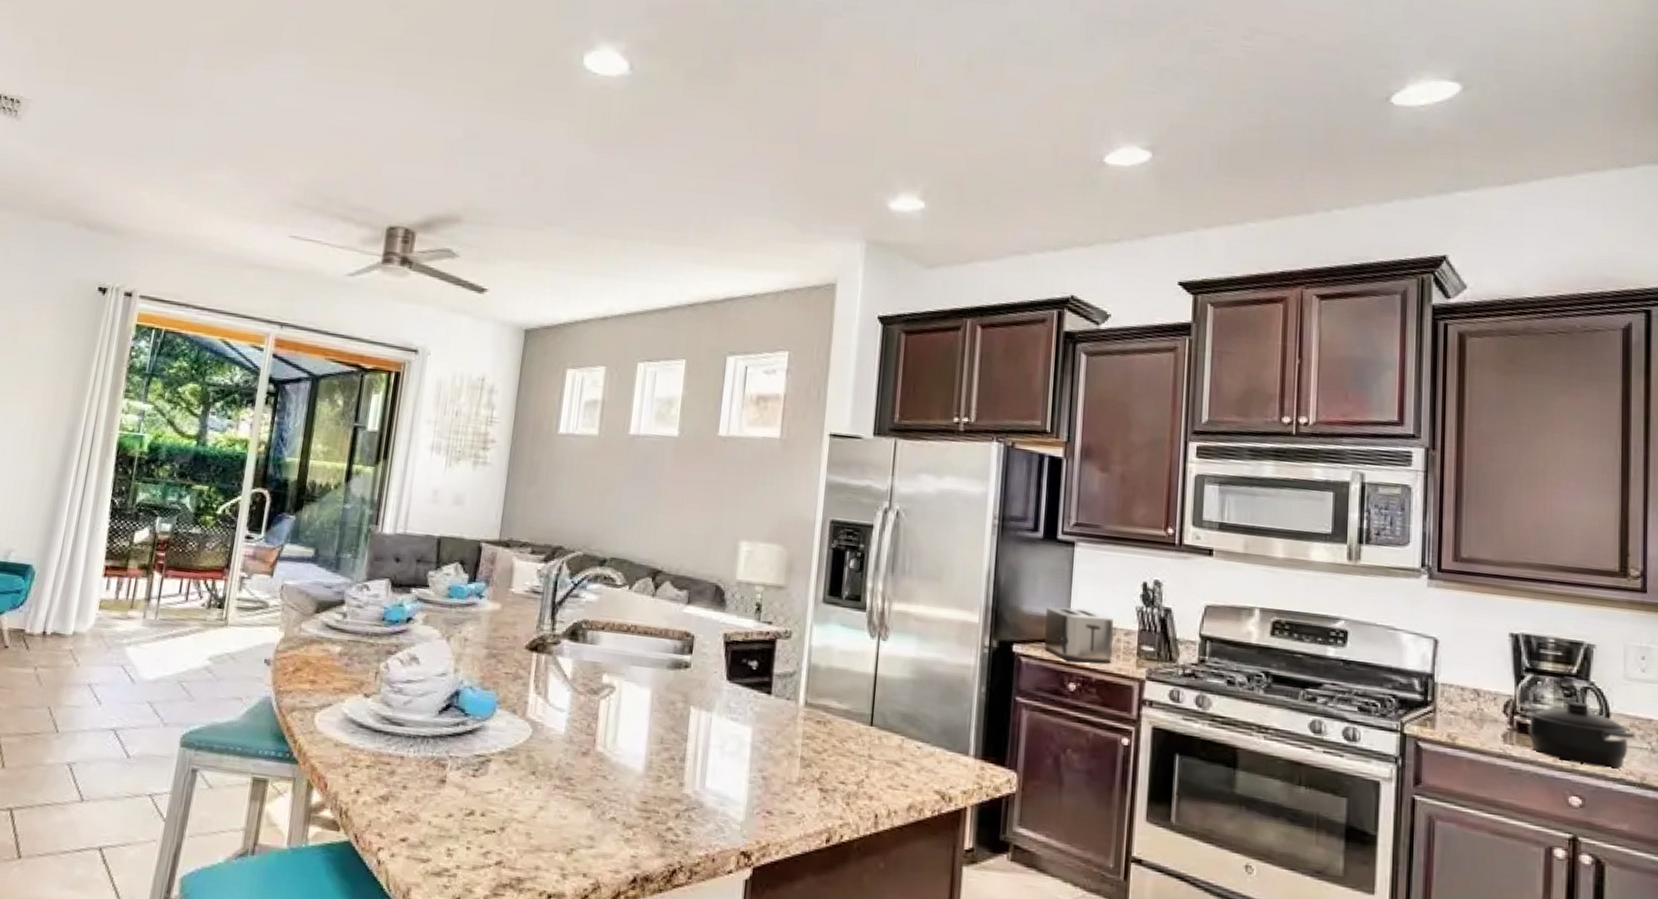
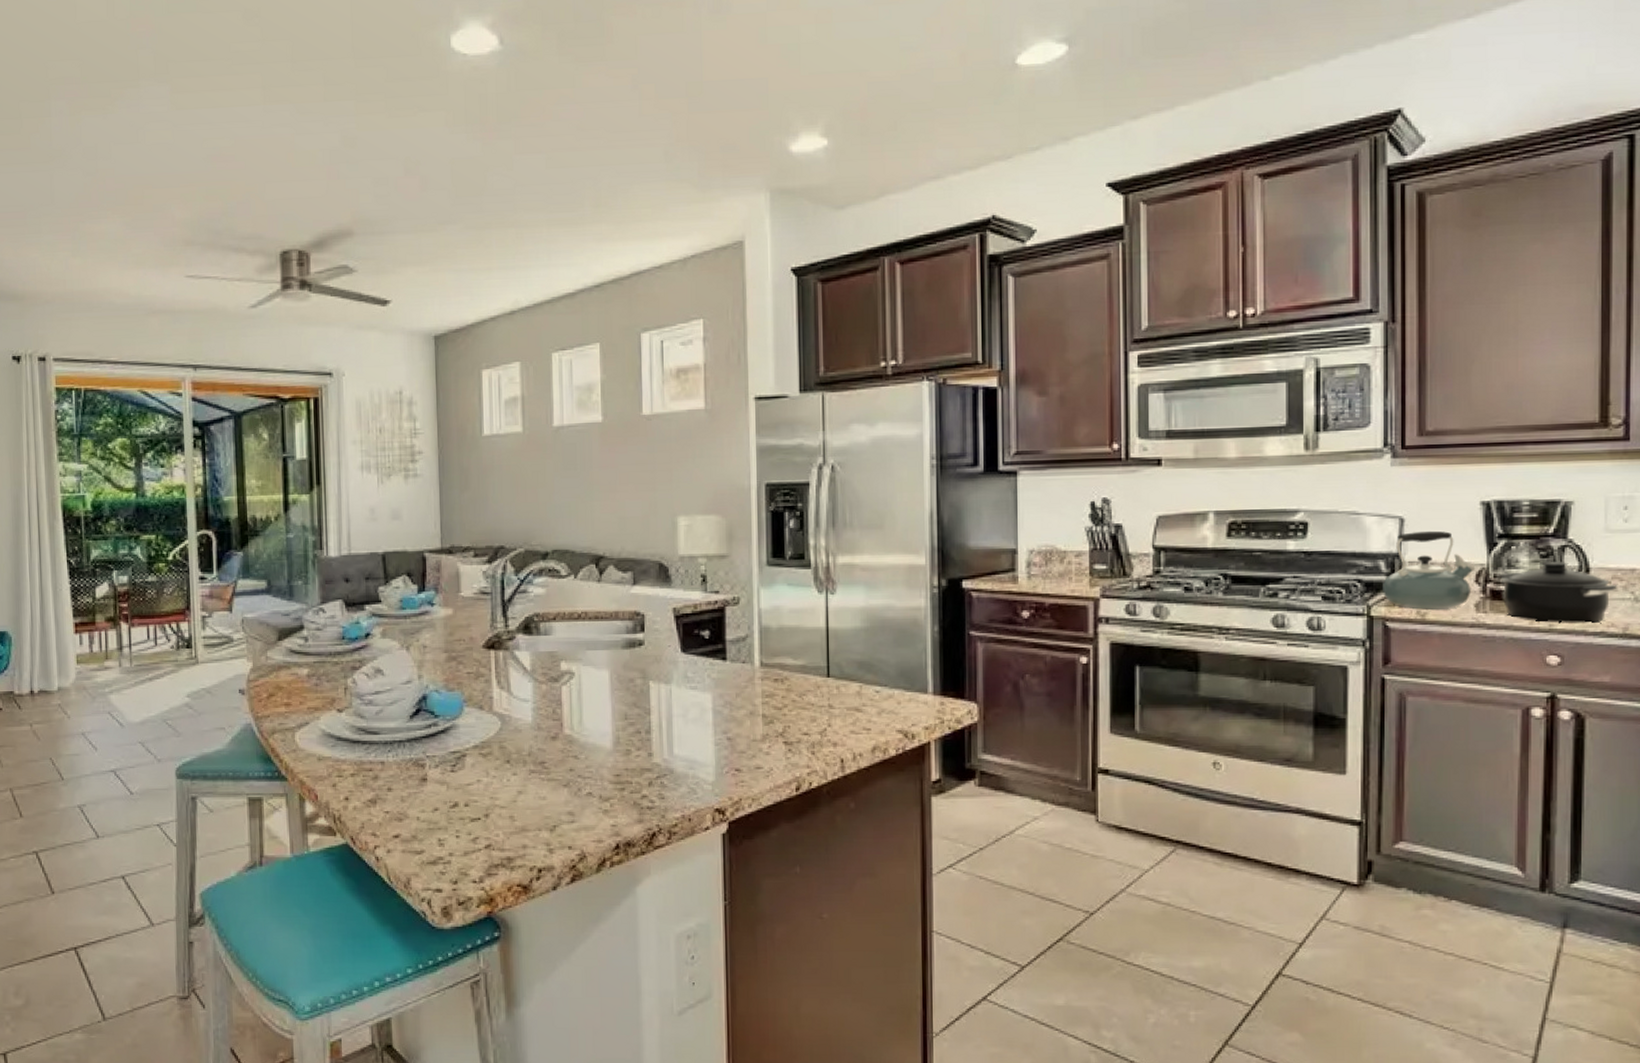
toaster: present [1044,606,1114,665] -> none [992,536,1065,590]
kettle: none [1415,654,1504,737] -> present [1381,530,1476,610]

